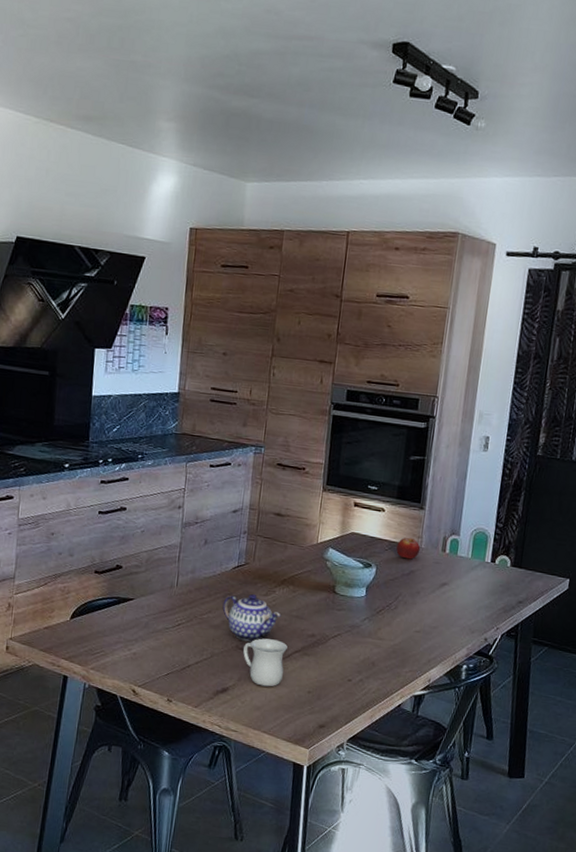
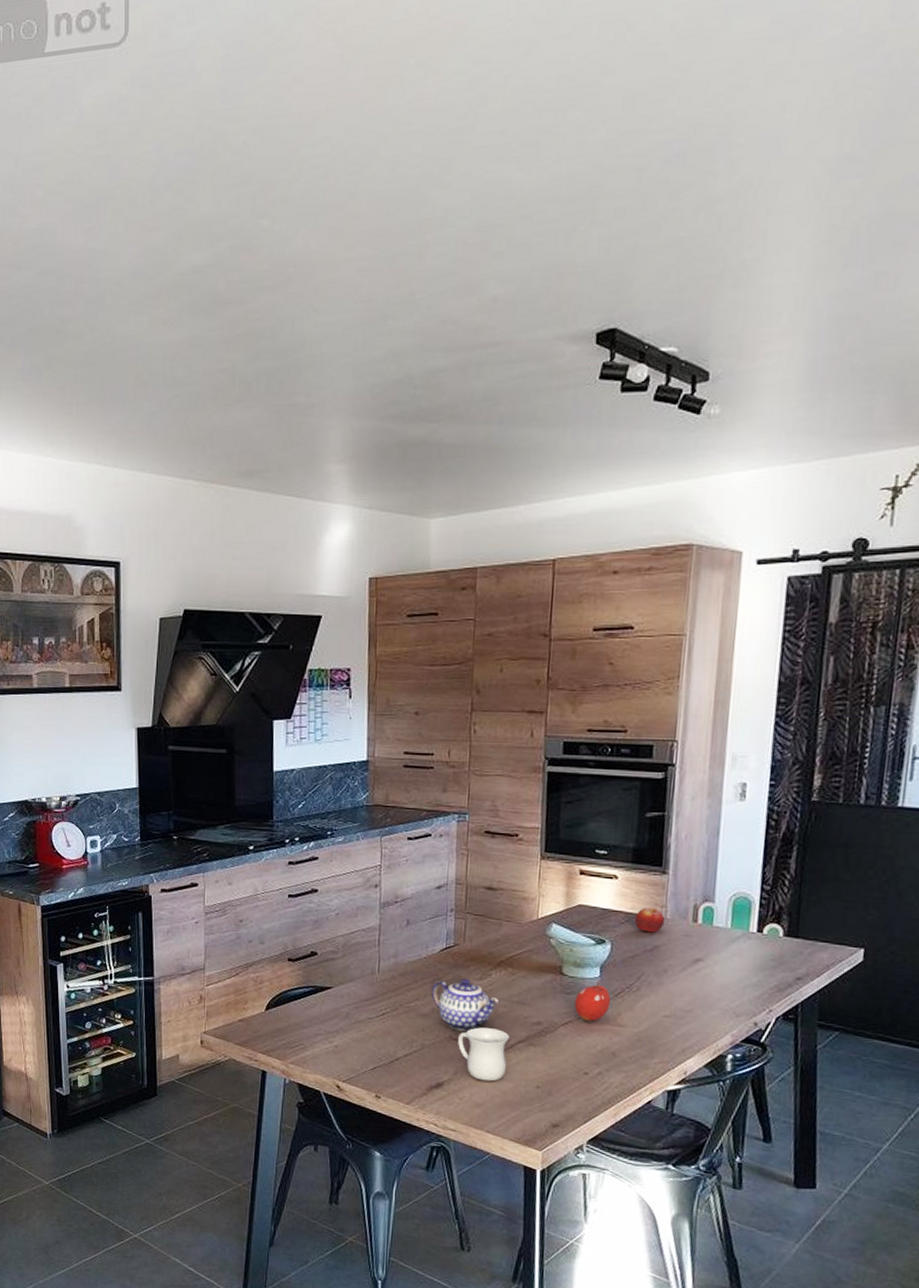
fruit: none [343,600,374,635] -> present [574,981,611,1022]

